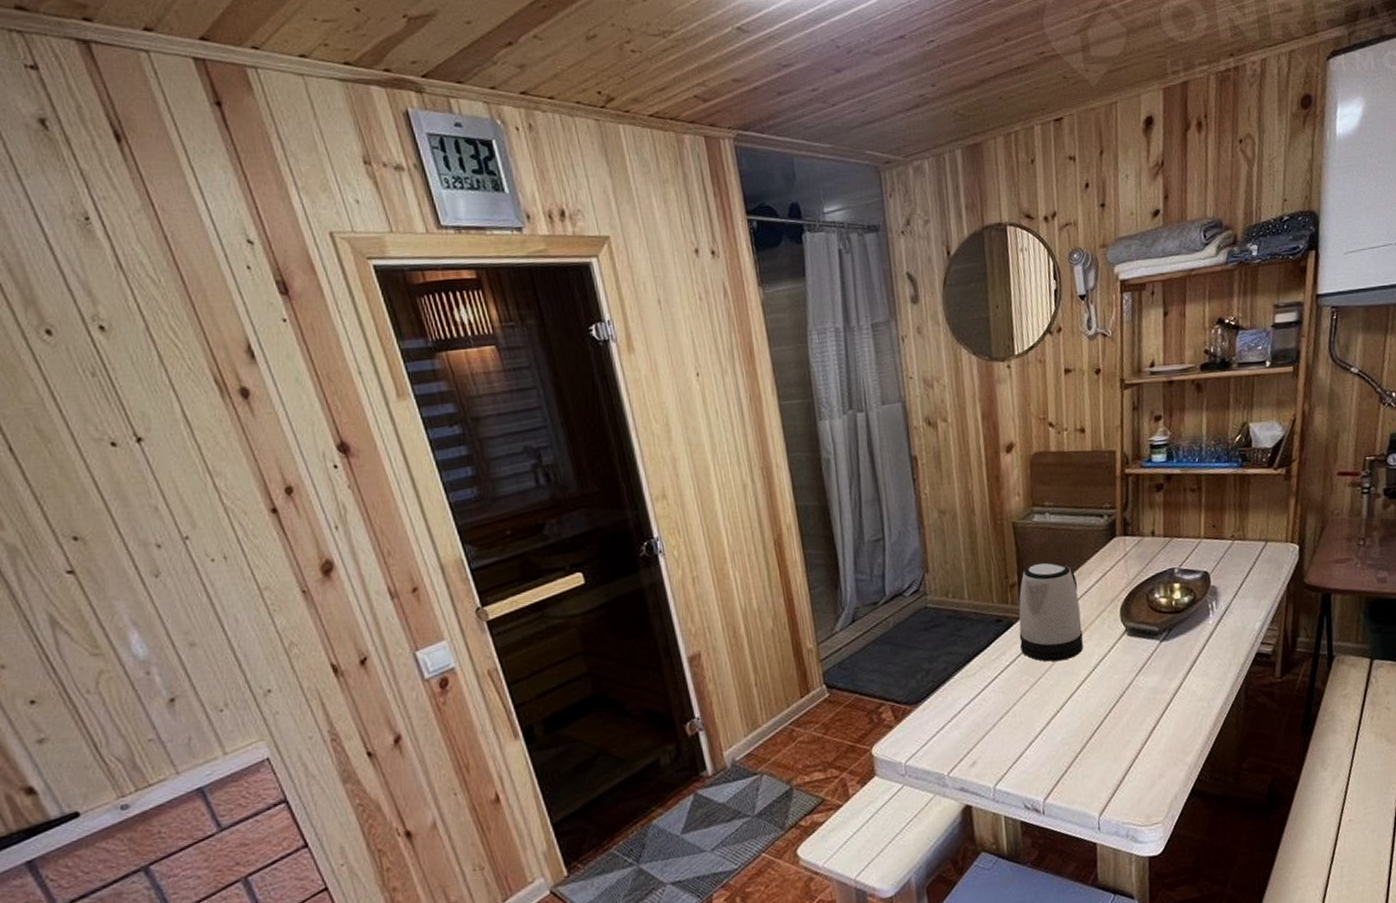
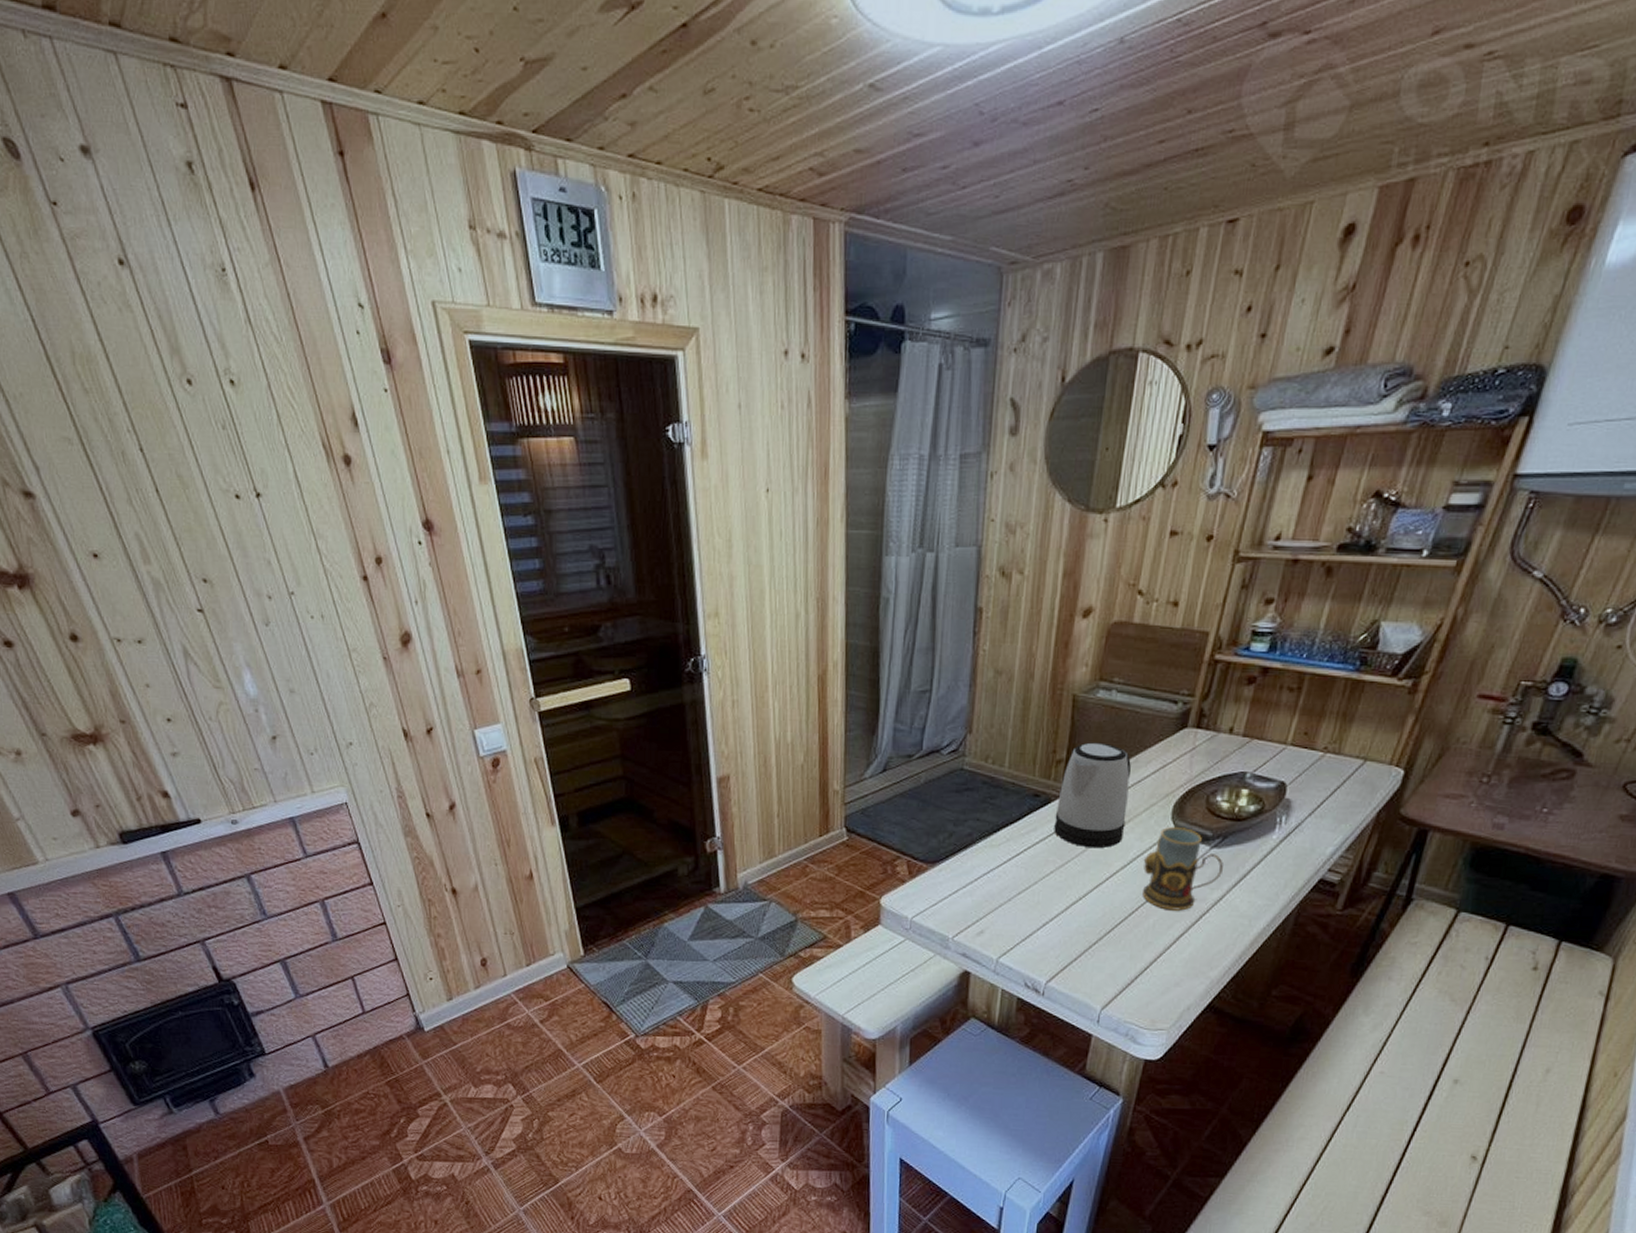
mug: none [1105,627,1175,707] -> present [1143,827,1223,911]

